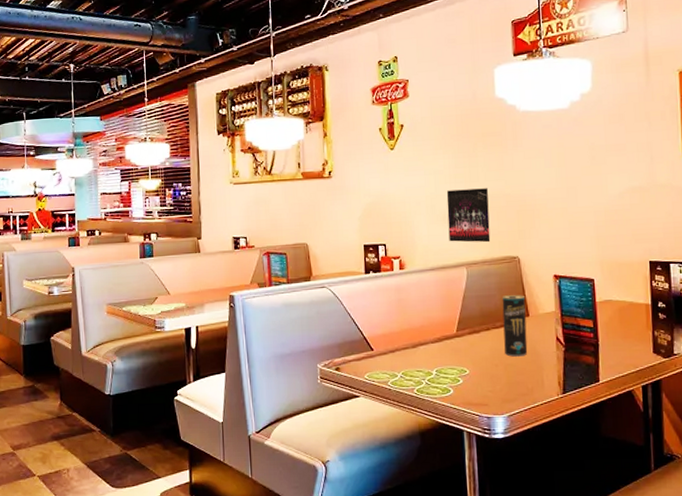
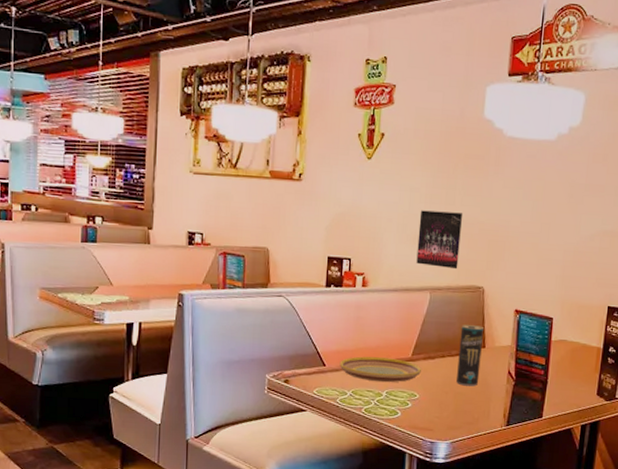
plate: none [386,336,468,361] -> present [339,356,421,383]

